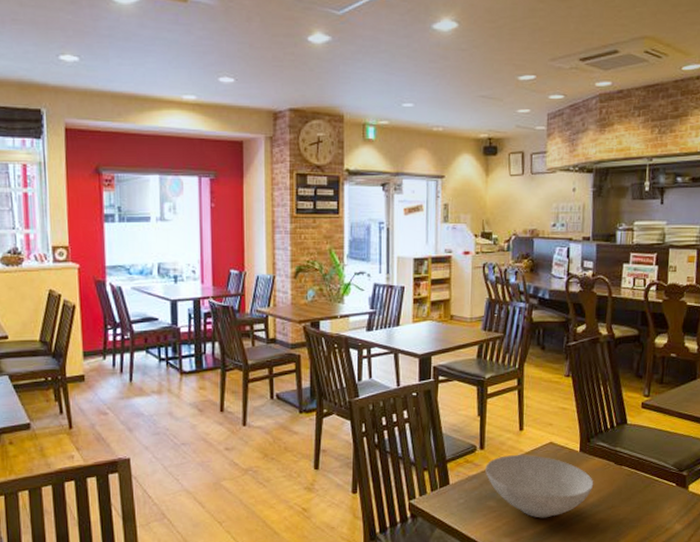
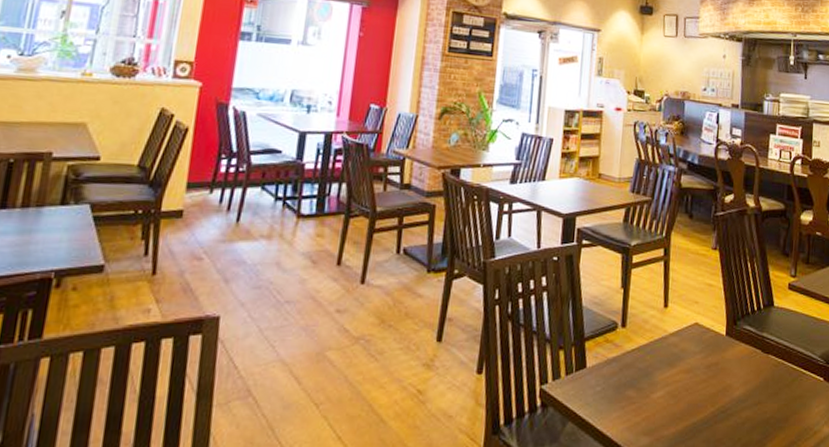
bowl: present [485,454,594,518] -> none [626,335,740,414]

